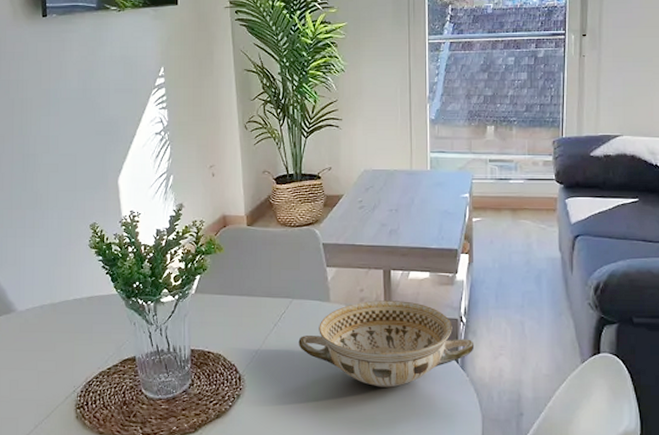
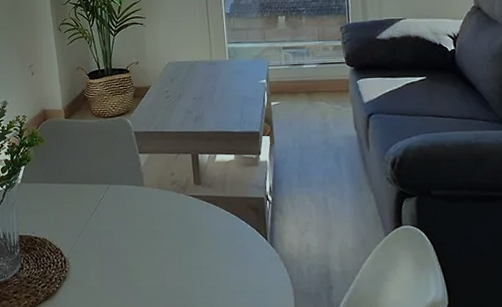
ceramic bowl: present [298,300,475,388] -> none [117,182,282,266]

